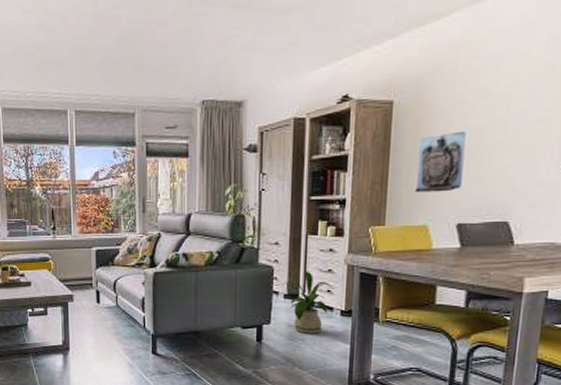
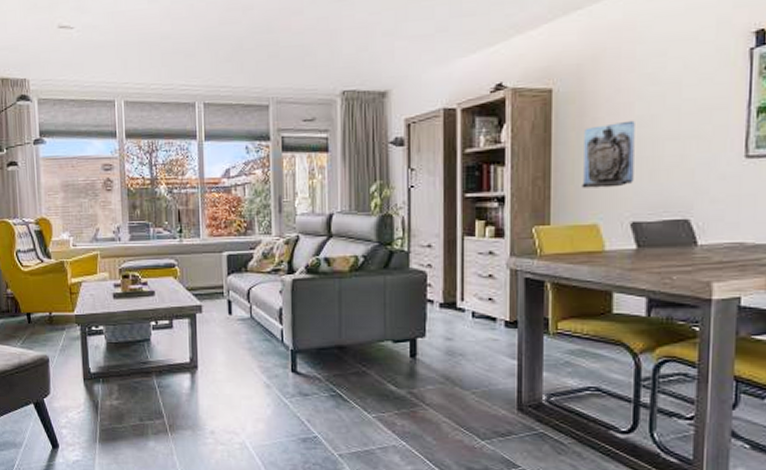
house plant: present [282,271,335,334] -> none [437,276,497,348]

